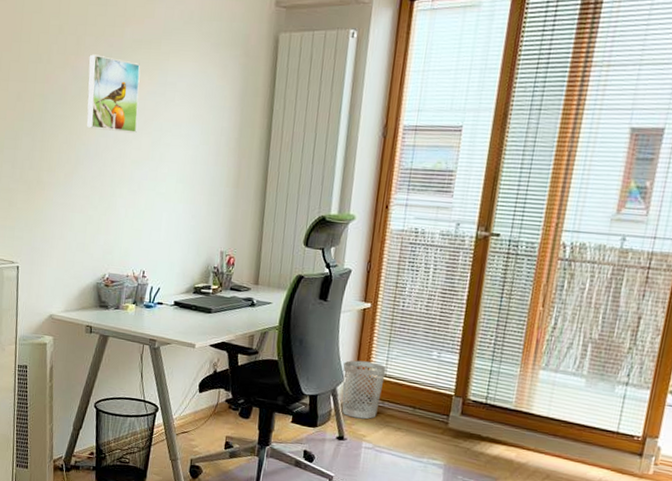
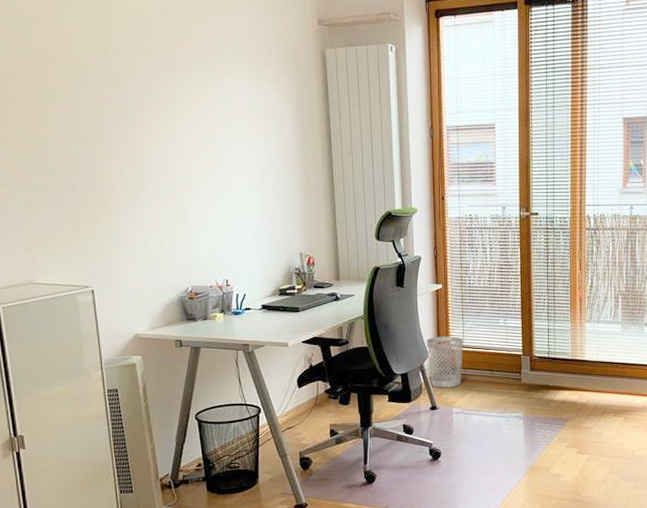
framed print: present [86,54,141,134] -> none [140,74,201,149]

